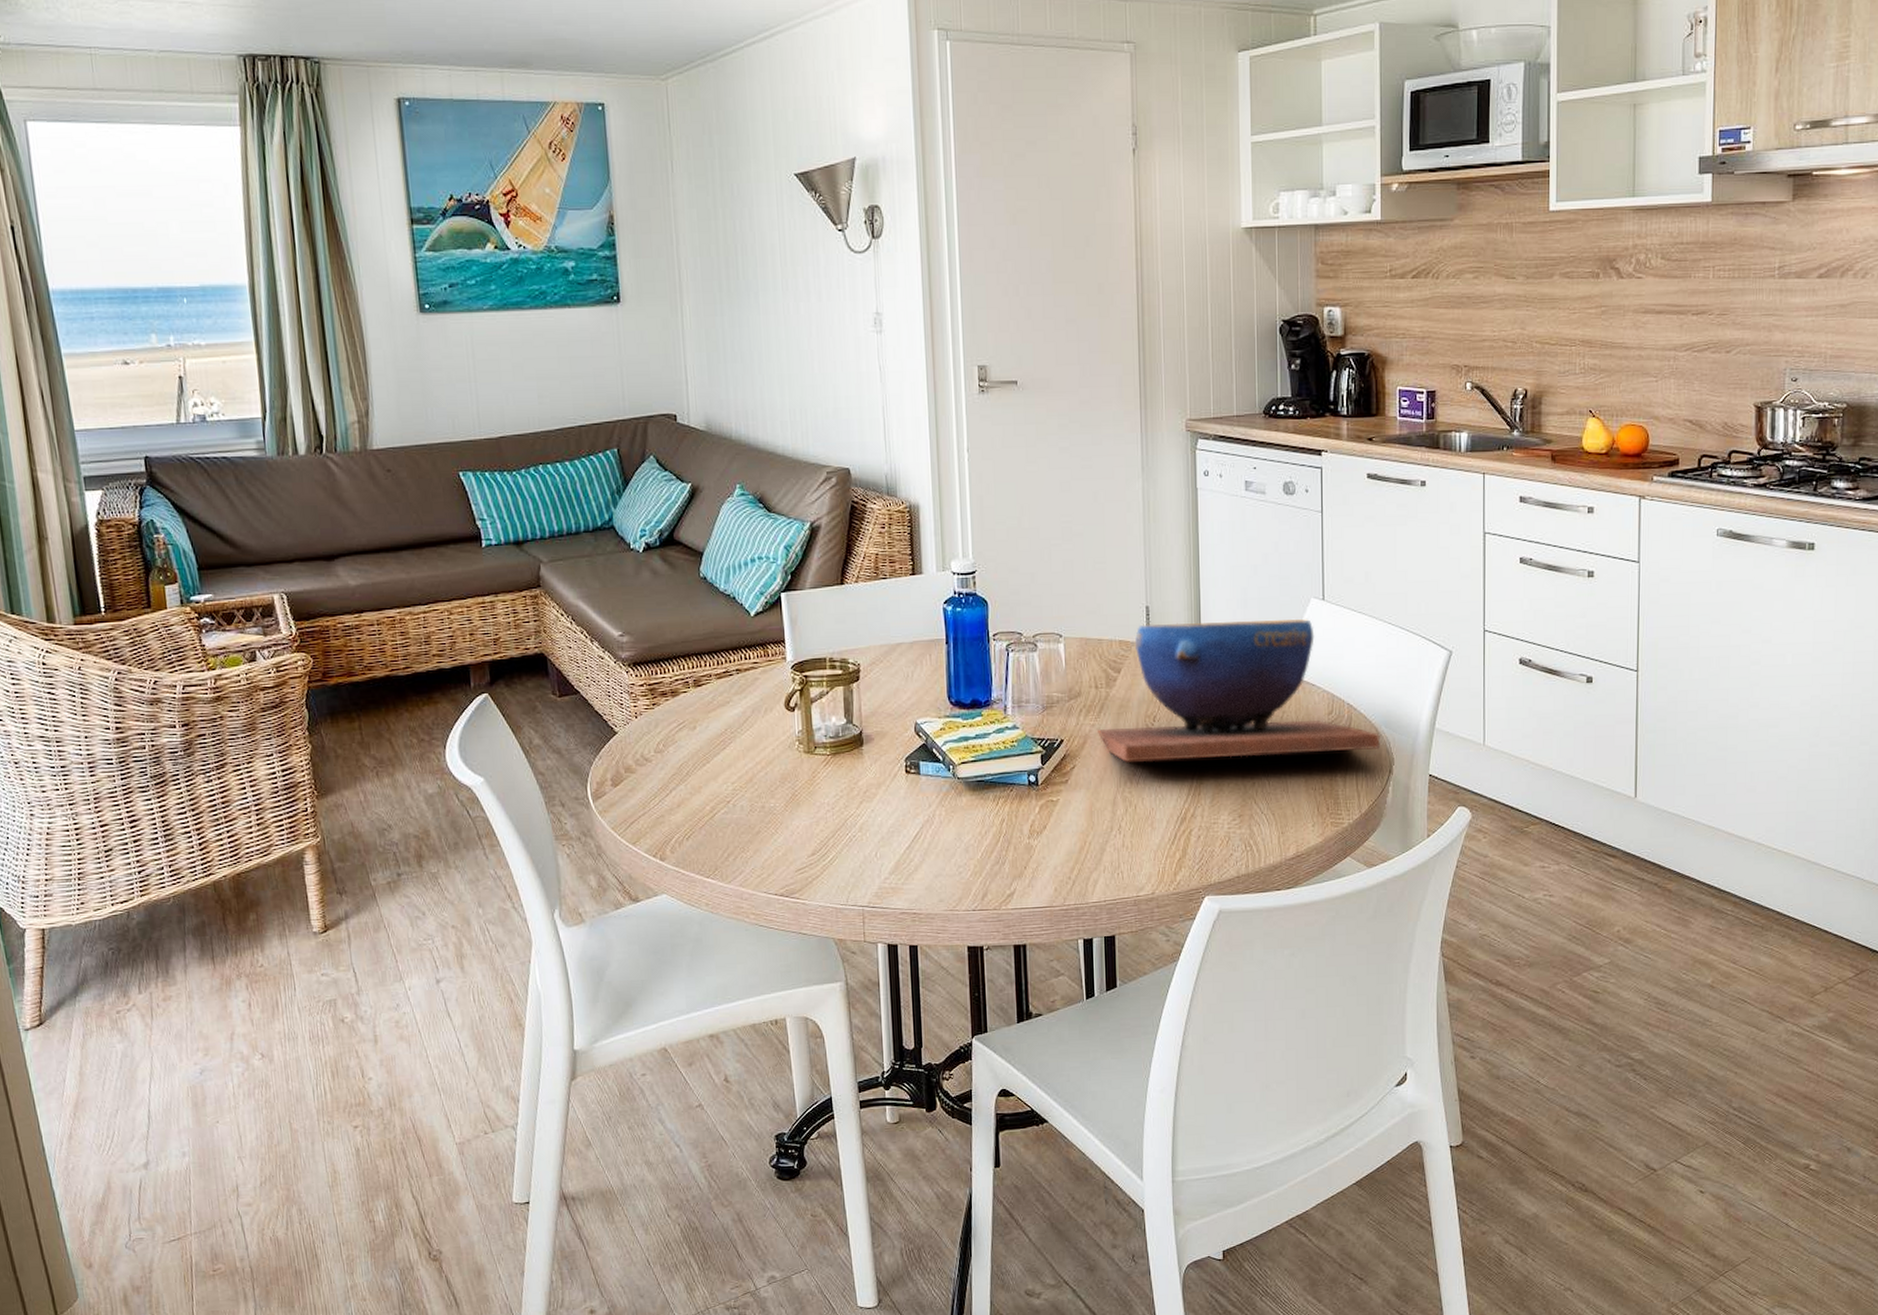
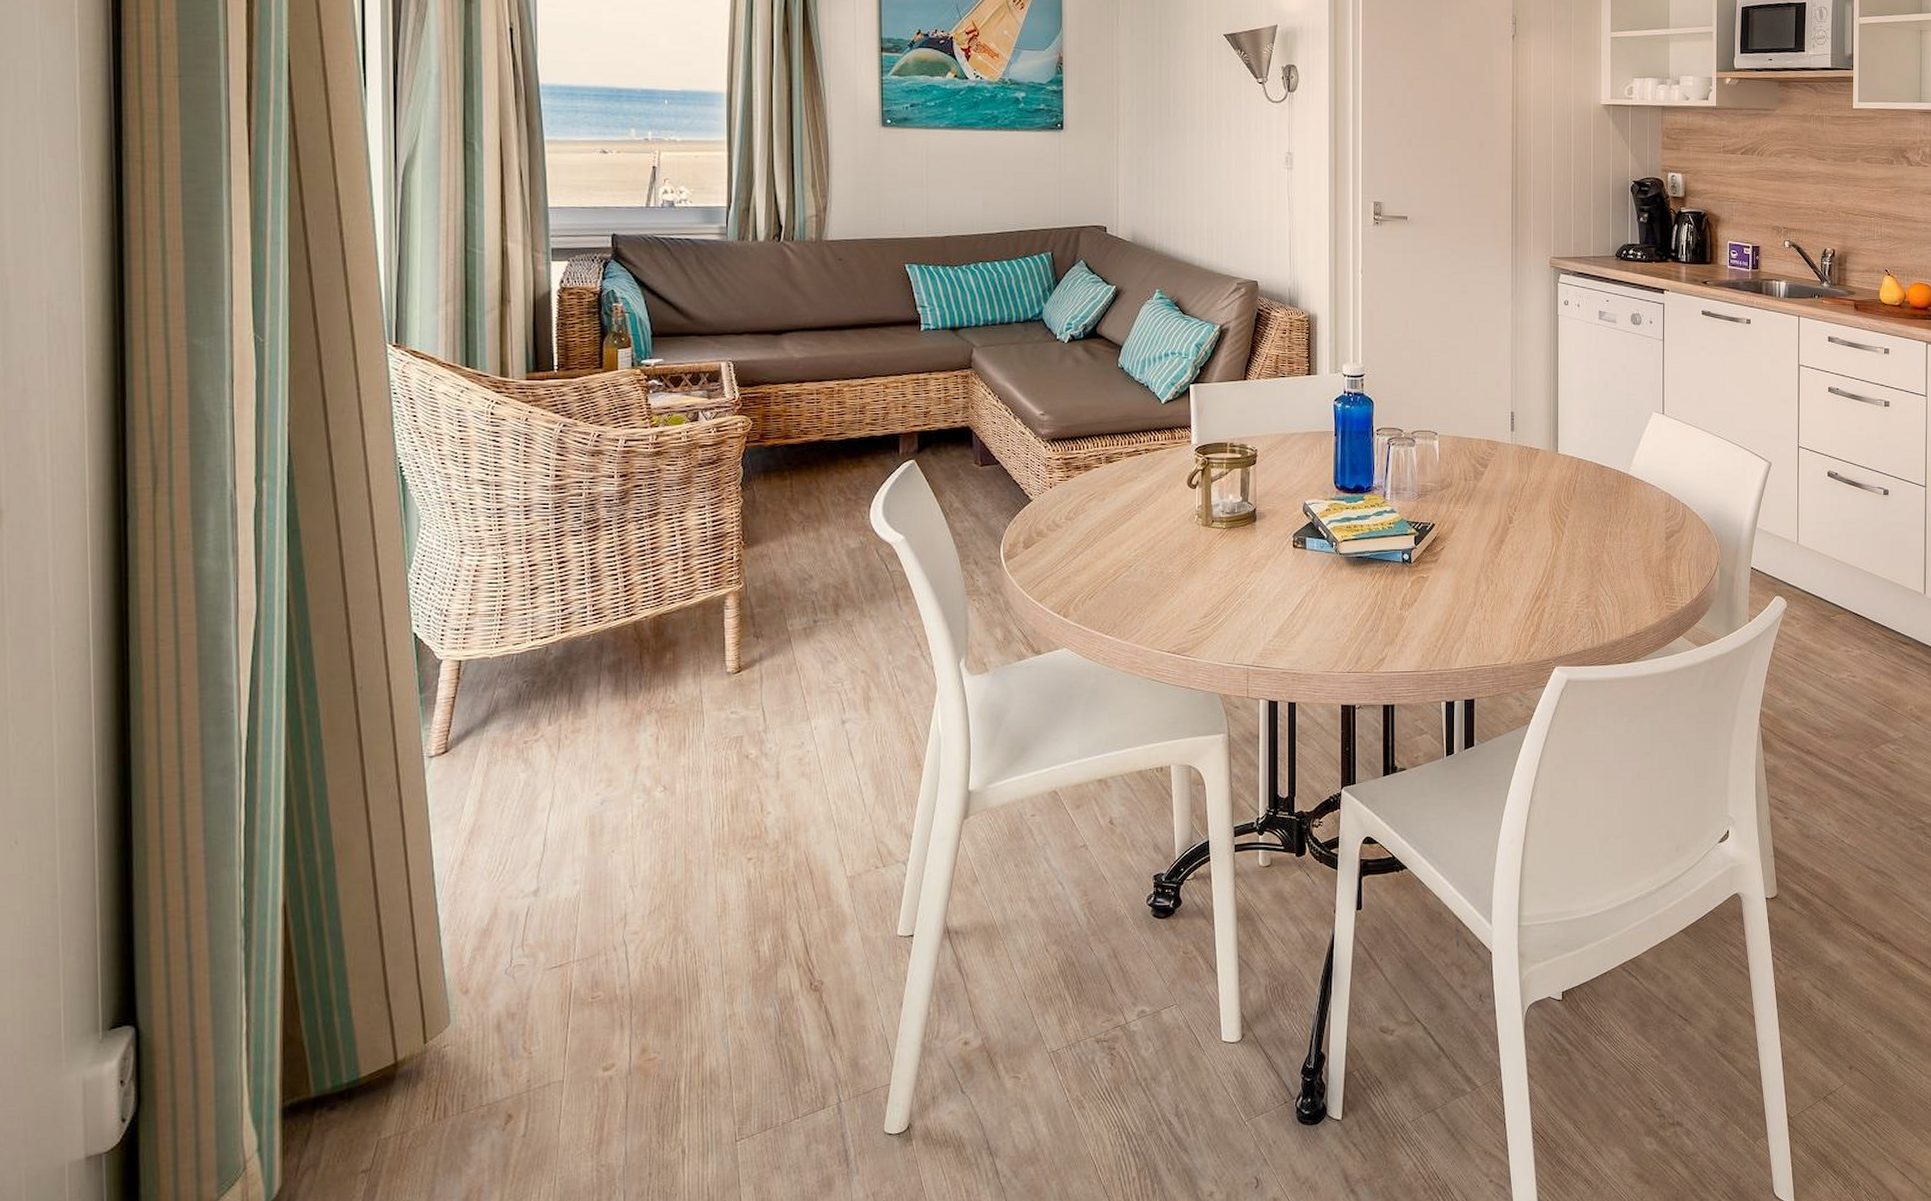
decorative bowl: present [1098,618,1380,762] -> none [1465,427,1709,546]

